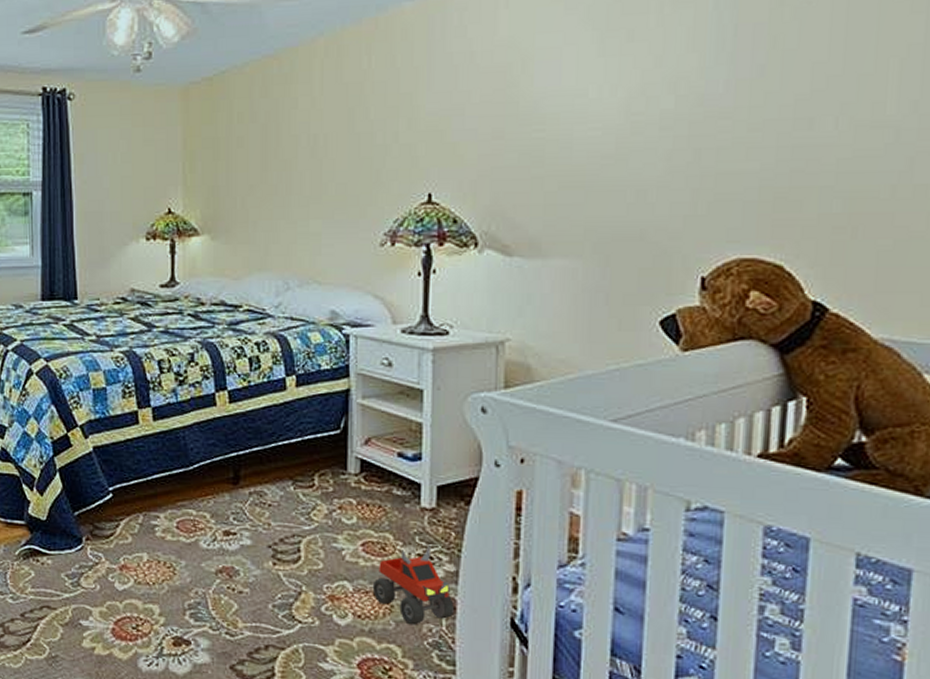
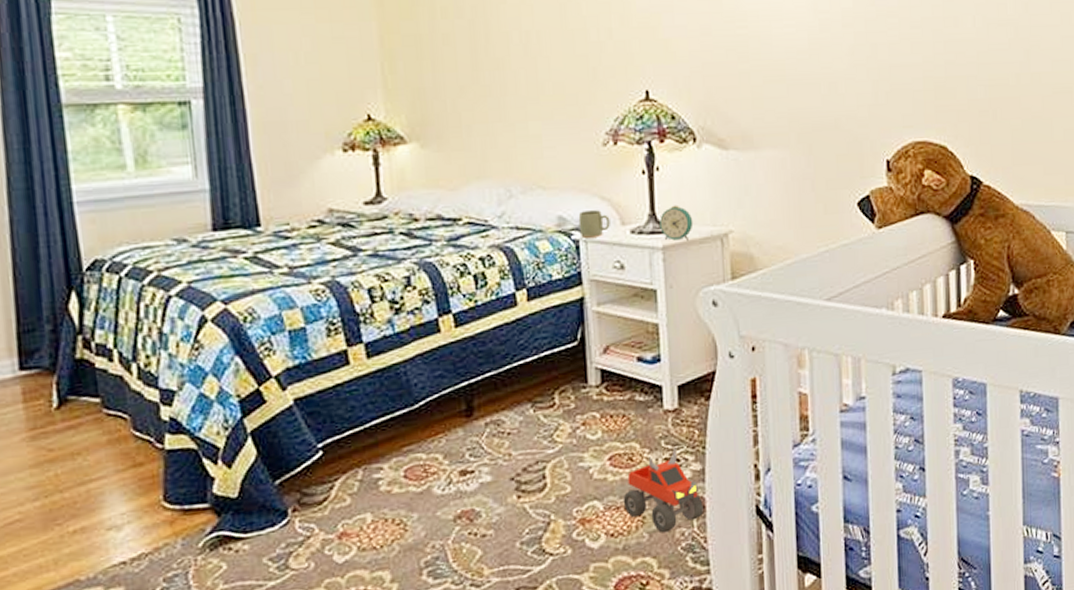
mug: none [350,308,381,333] -> present [578,210,610,238]
alarm clock: none [432,308,468,344] -> present [659,205,694,241]

